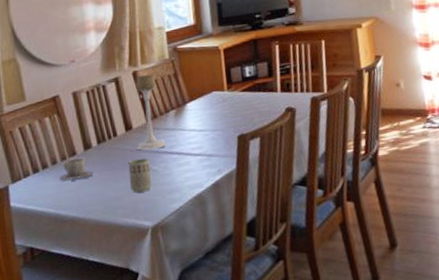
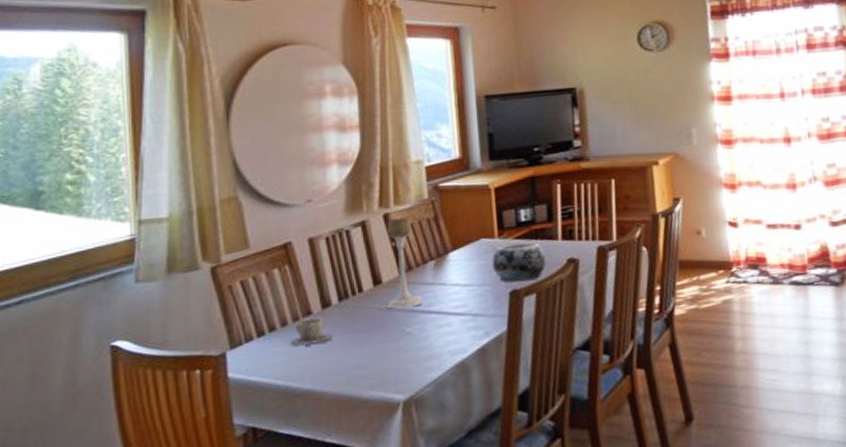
cup: present [128,158,151,193] -> none [376,318,404,360]
decorative bowl: none [222,94,268,127] -> present [492,242,547,282]

